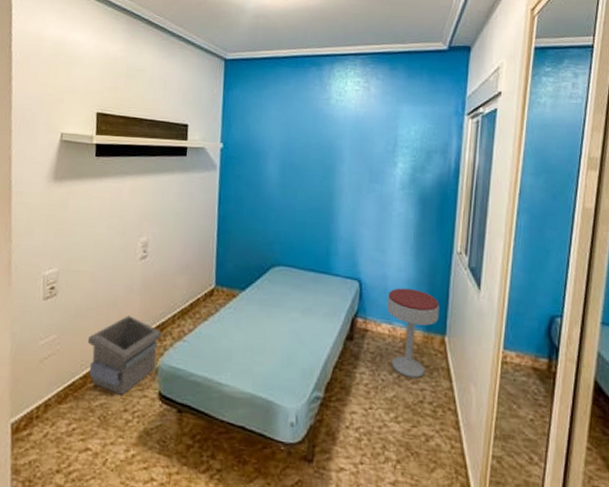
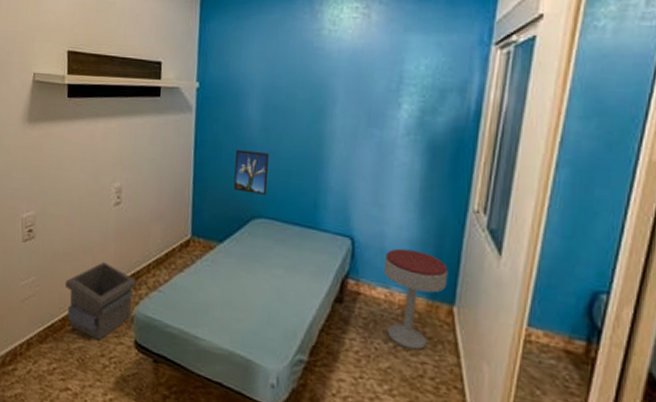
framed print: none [254,204,287,244] -> present [233,149,270,195]

